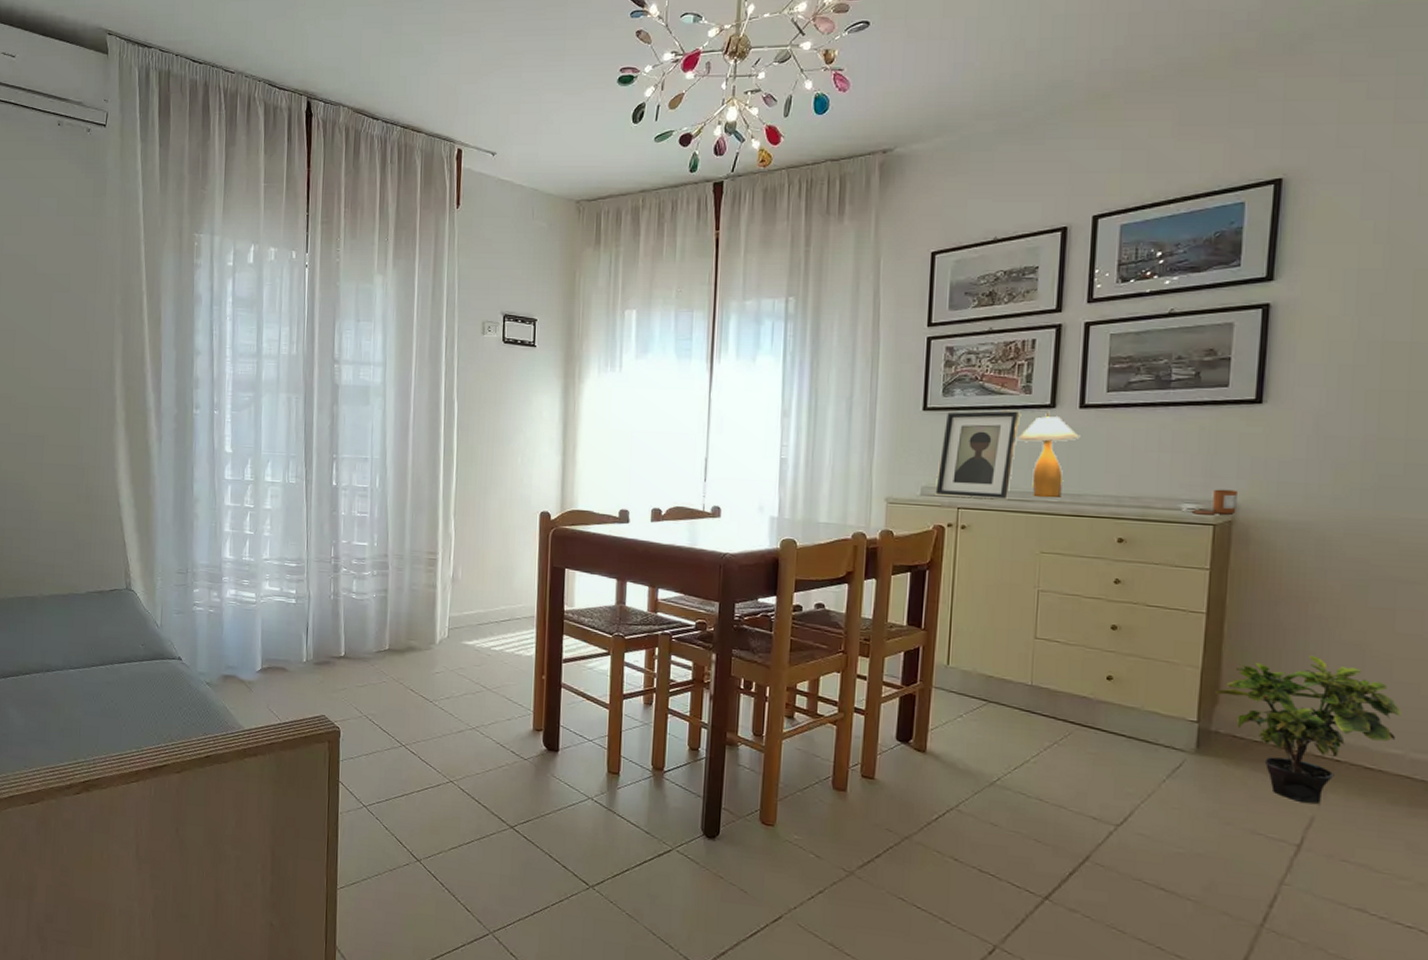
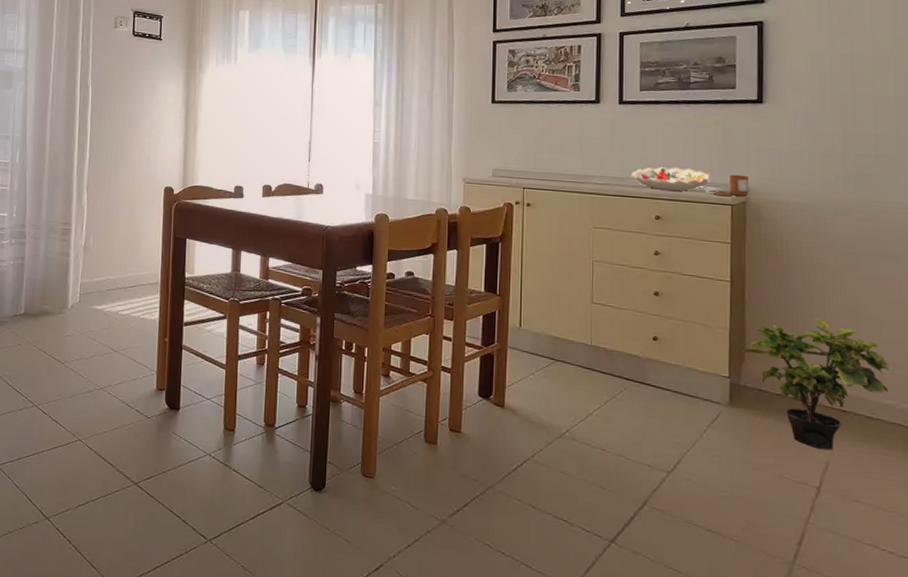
picture frame: present [935,411,1020,499] -> none [504,105,571,181]
table lamp: present [1017,411,1079,498] -> none [570,106,620,181]
decorative bowl: none [1090,481,1190,510] -> present [631,167,711,191]

